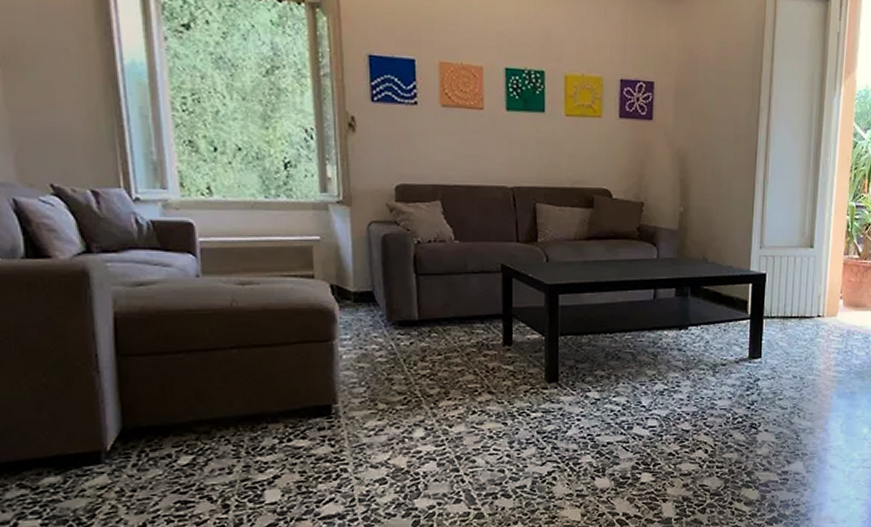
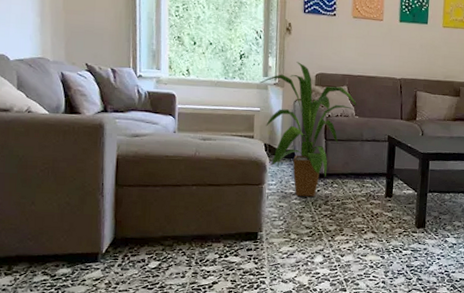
house plant: none [316,170,457,353] -> present [259,62,358,197]

